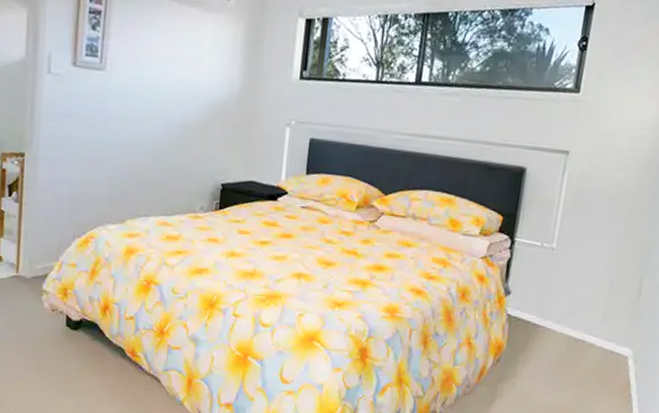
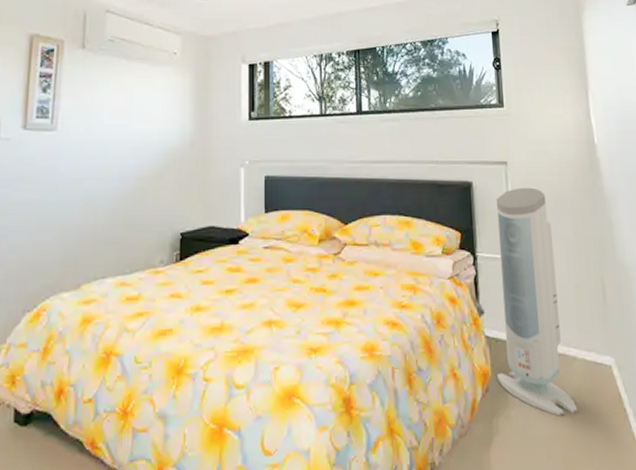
air purifier: none [510,179,603,392] -> present [496,187,578,416]

